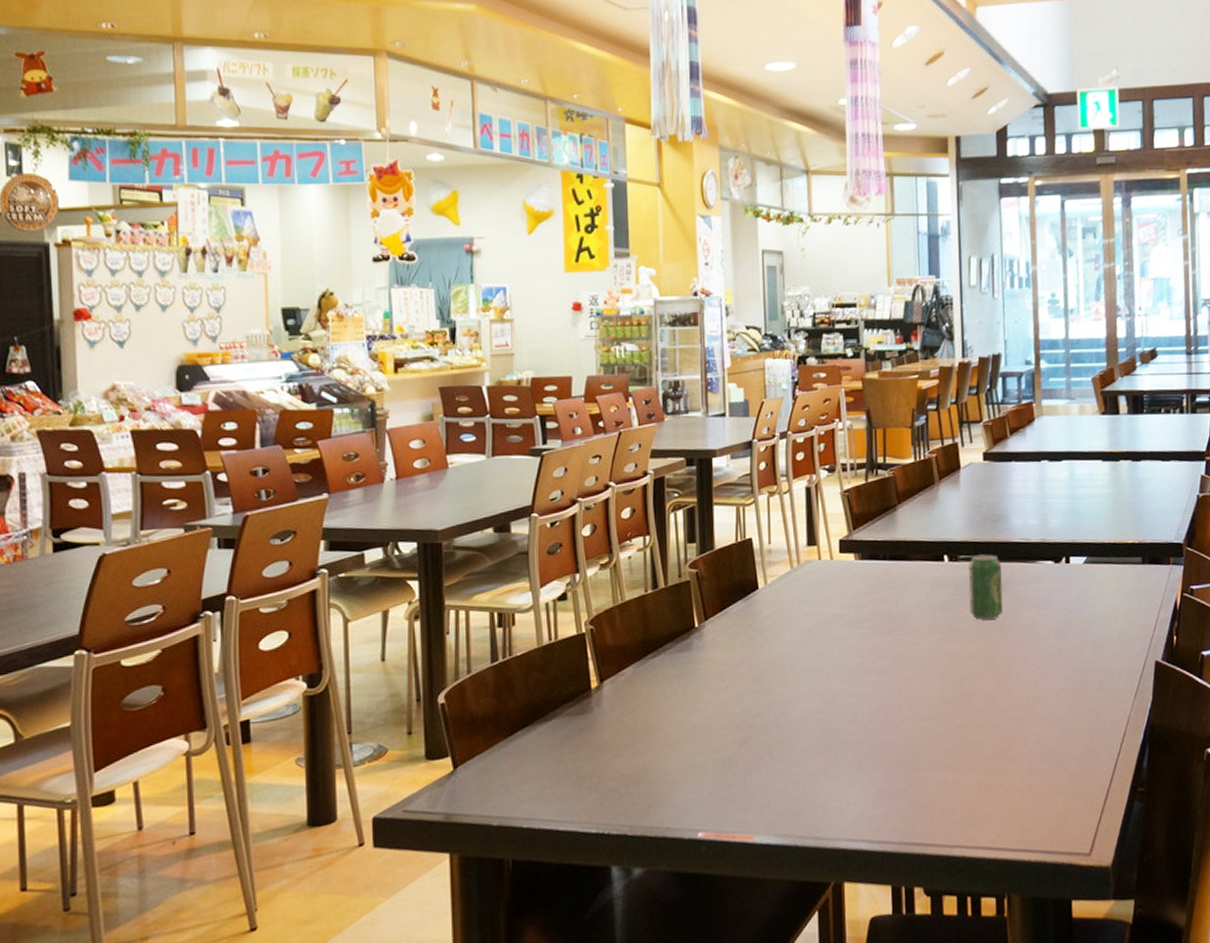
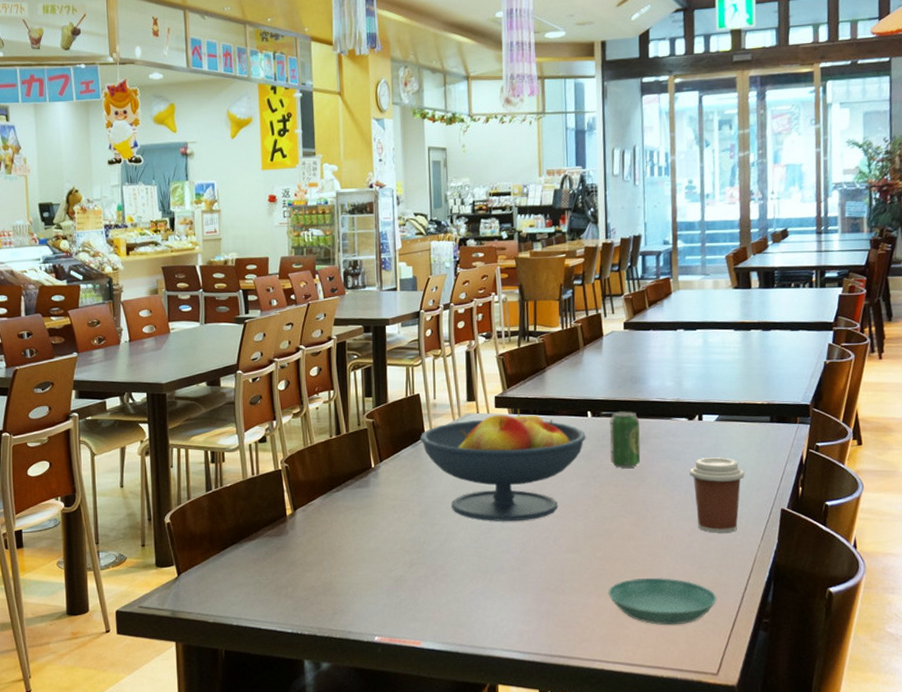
fruit bowl: none [752,553,943,687] -> present [419,408,586,521]
saucer: none [968,745,1089,801] -> present [608,577,717,626]
coffee cup: none [1056,604,1116,691] -> present [689,457,745,533]

